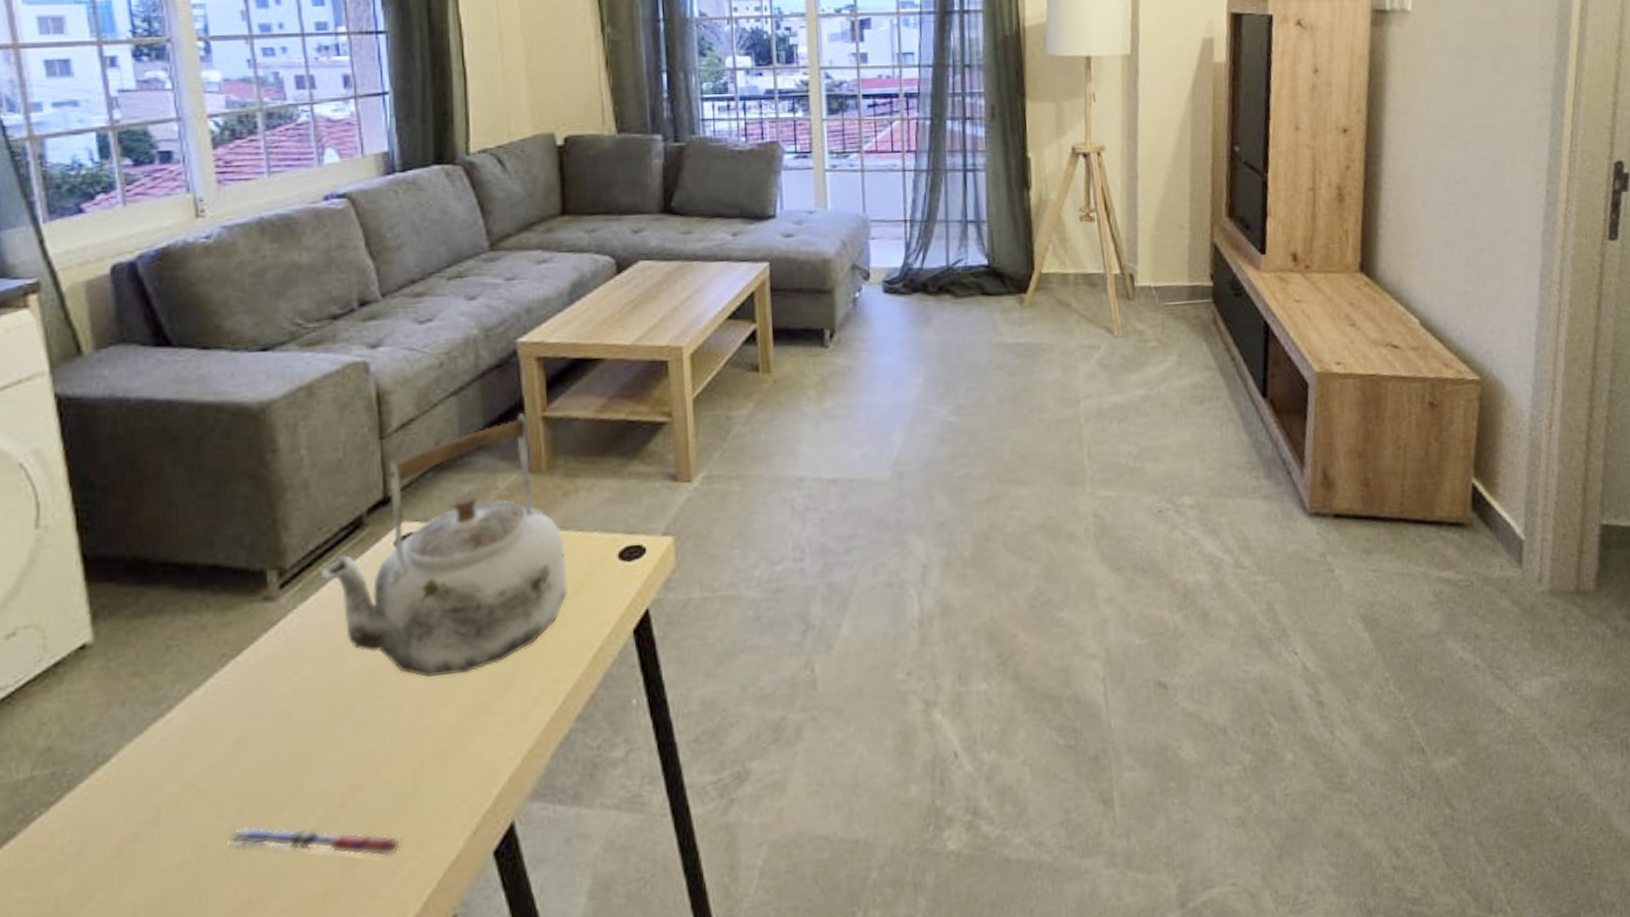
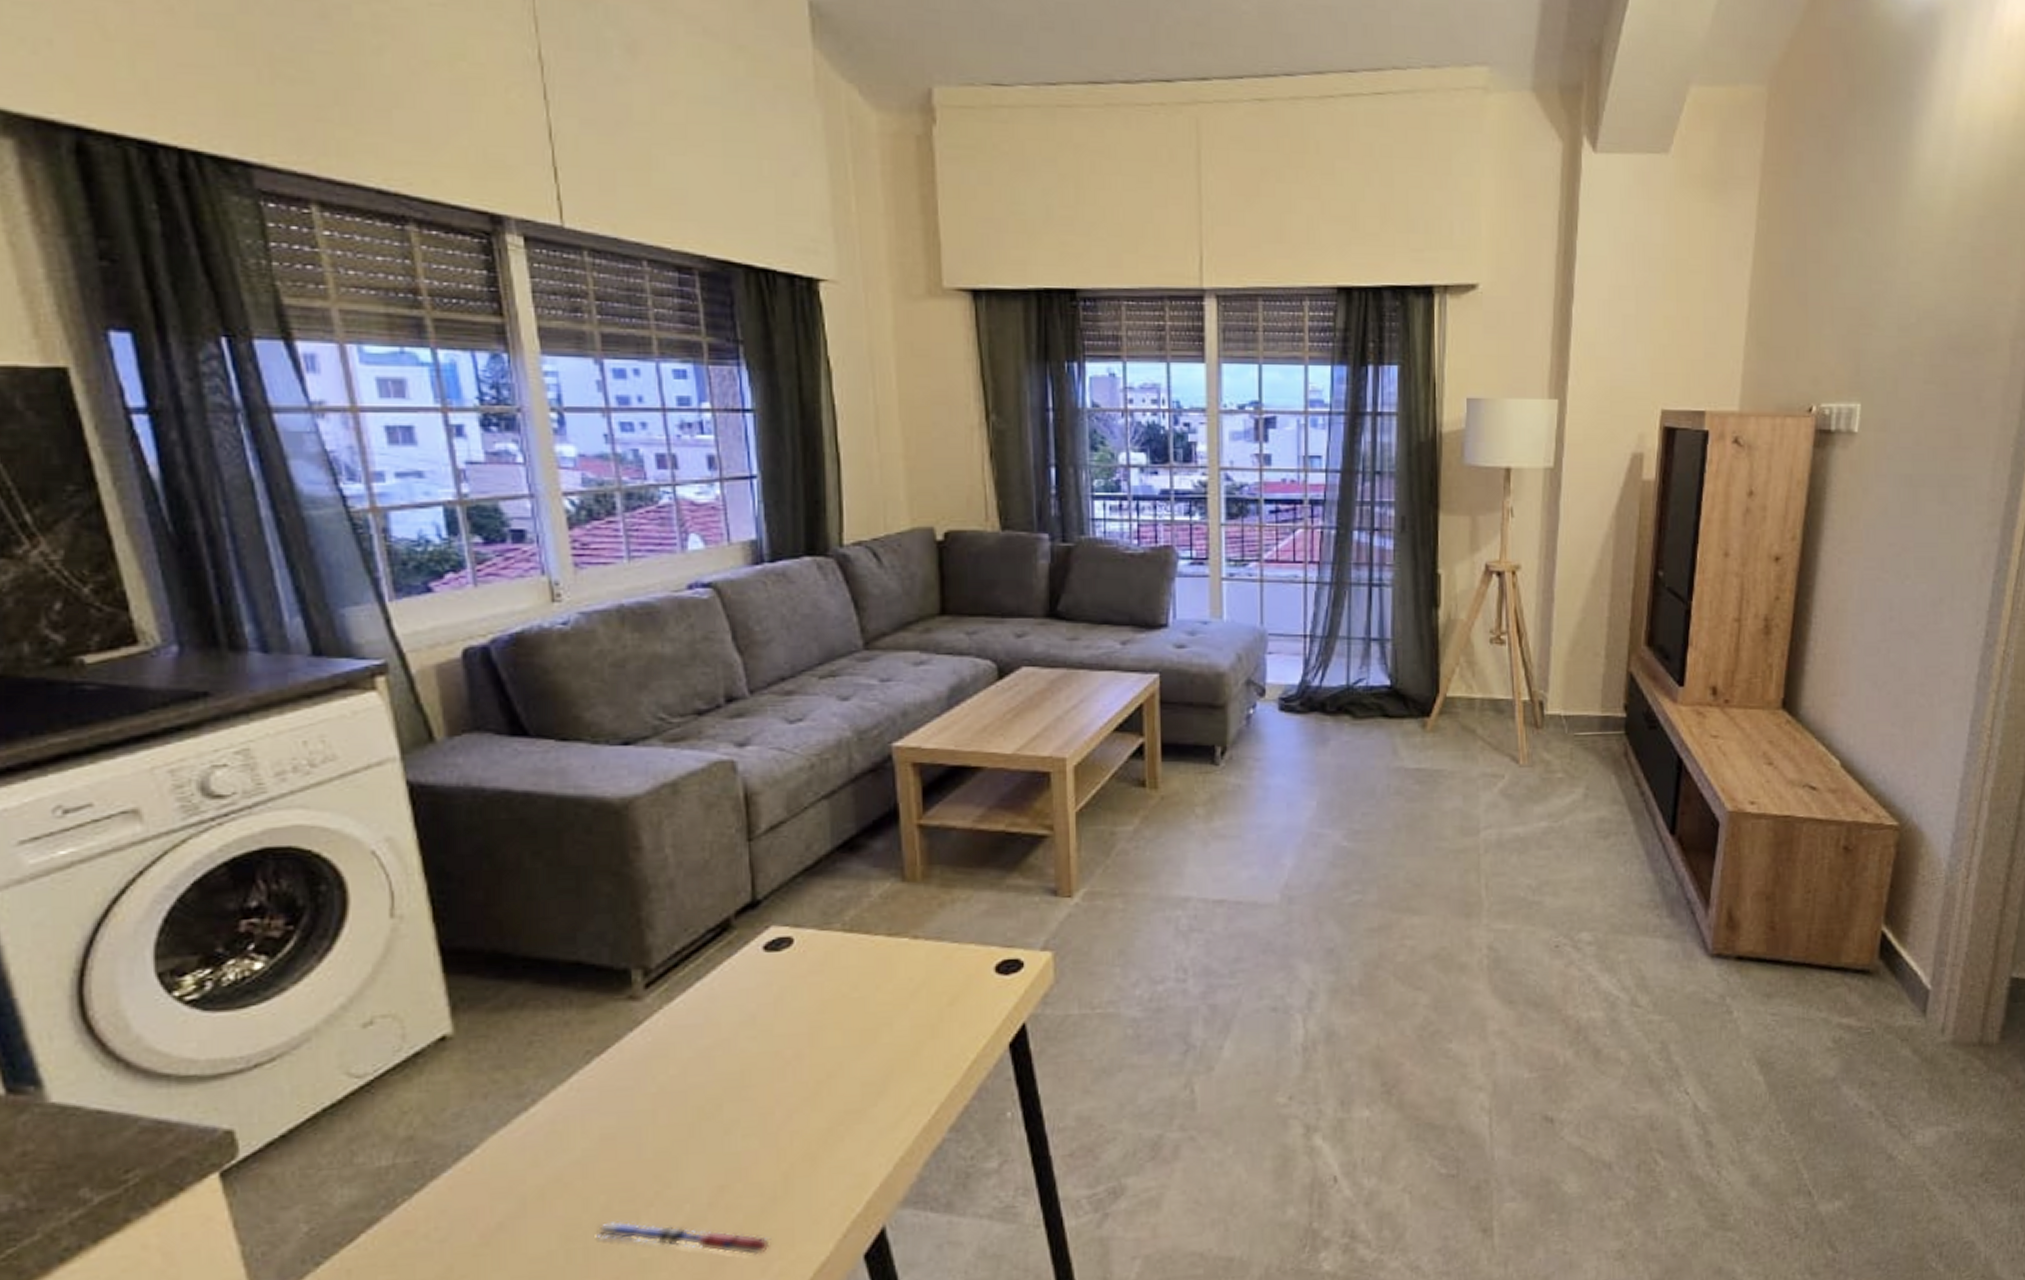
kettle: present [320,413,568,677] -> none [687,820,942,1082]

